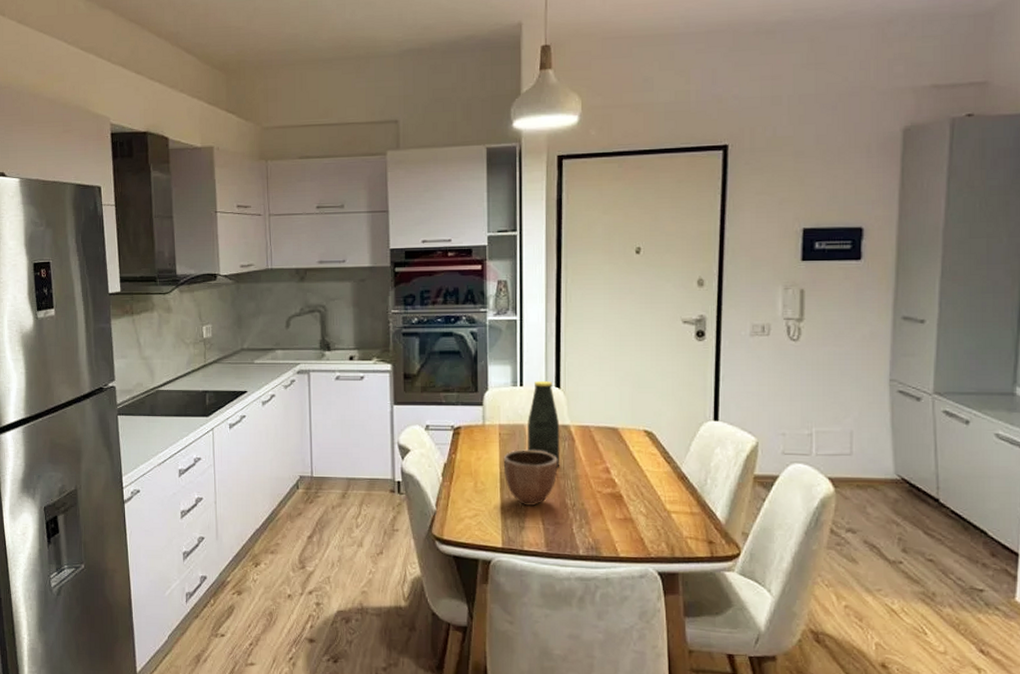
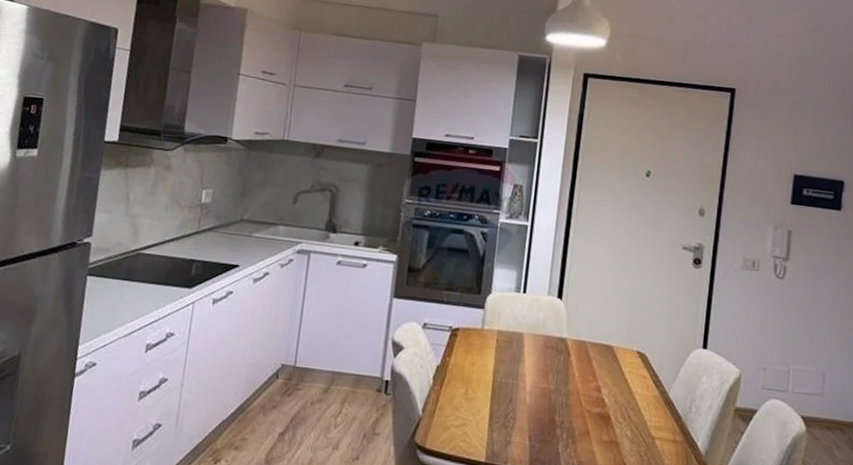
decorative bowl: present [503,450,558,507] -> none [496,359,552,421]
bottle: present [527,380,560,467] -> none [523,289,558,381]

